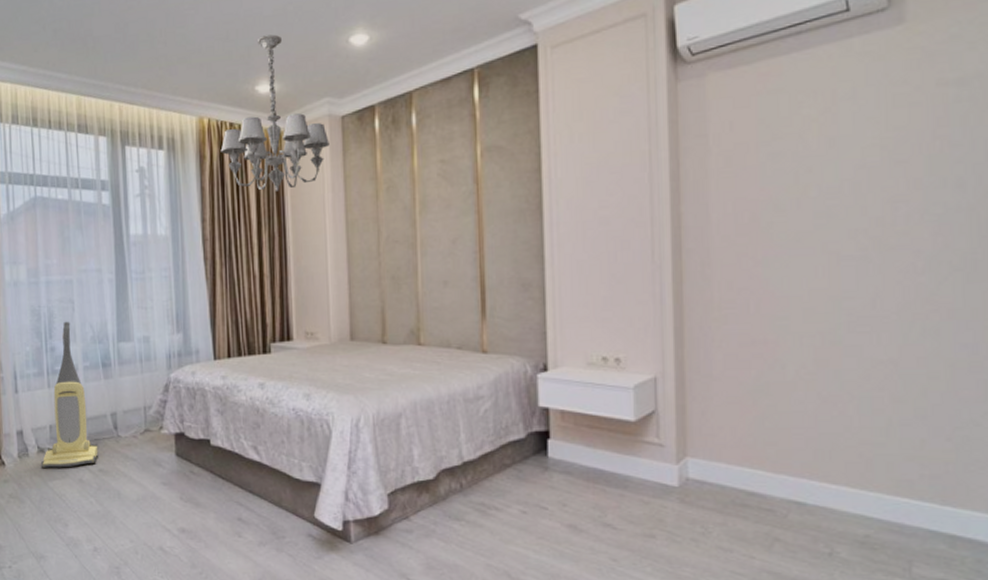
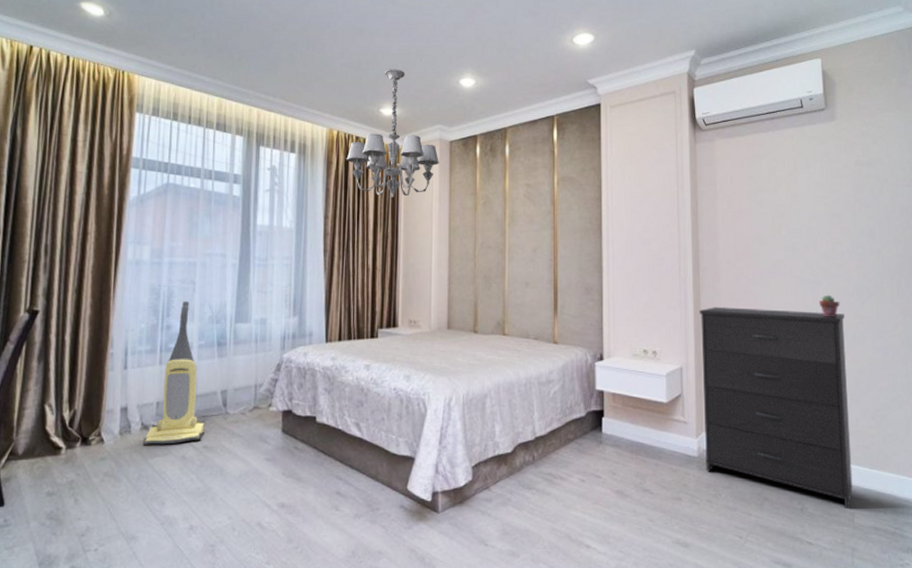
dresser: none [681,298,912,557] -> present [699,307,853,510]
potted succulent: none [867,274,902,305] -> present [819,295,840,317]

